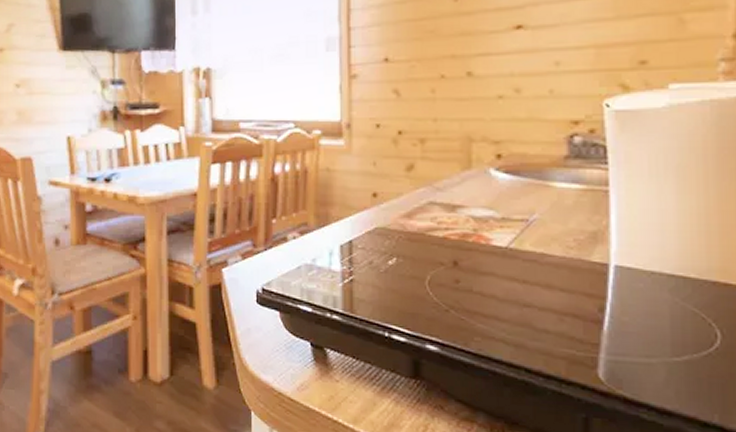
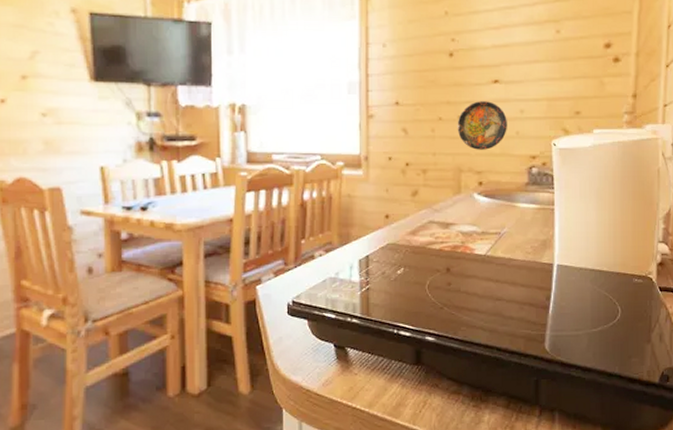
decorative plate: none [465,52,536,114] -> present [457,101,507,150]

